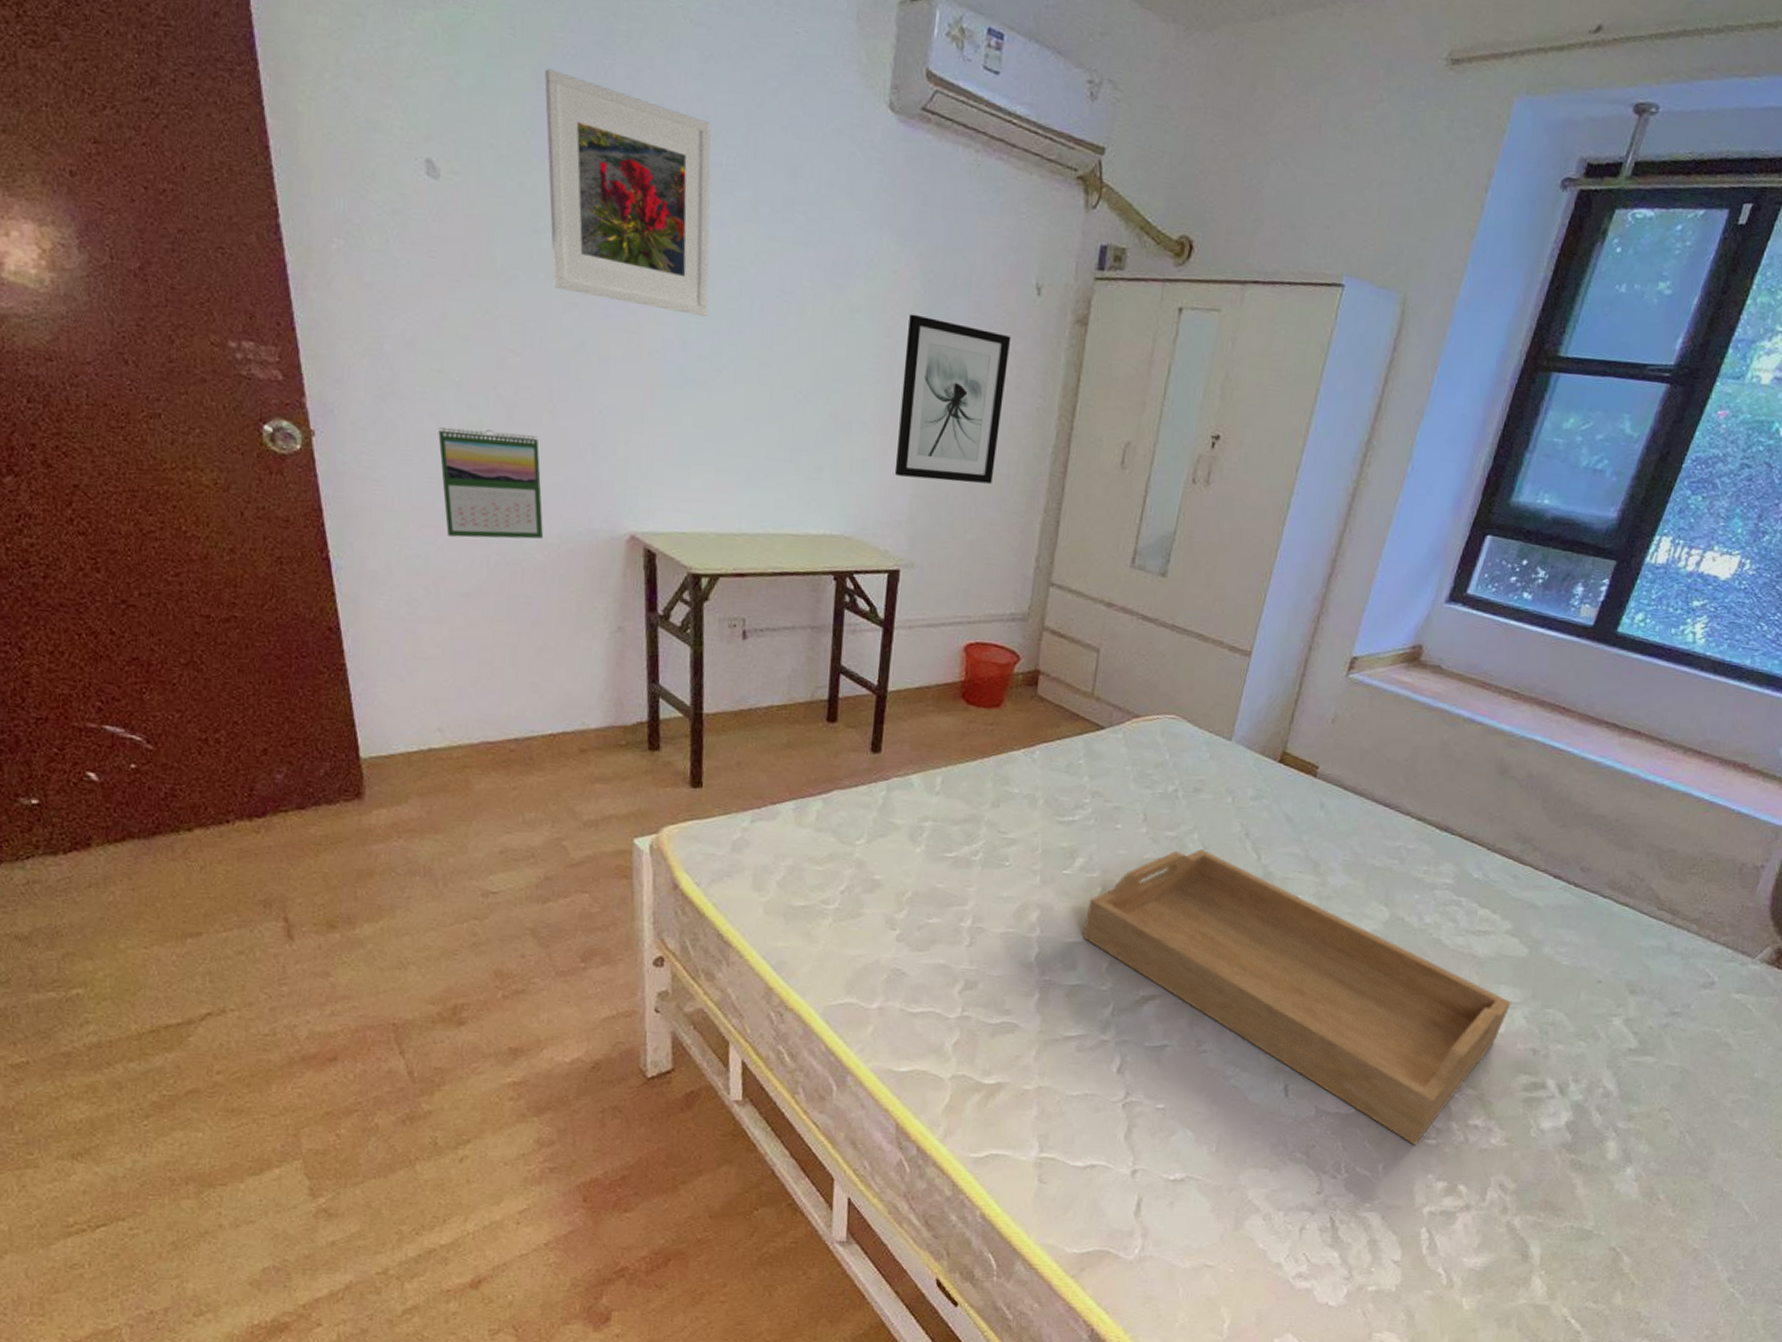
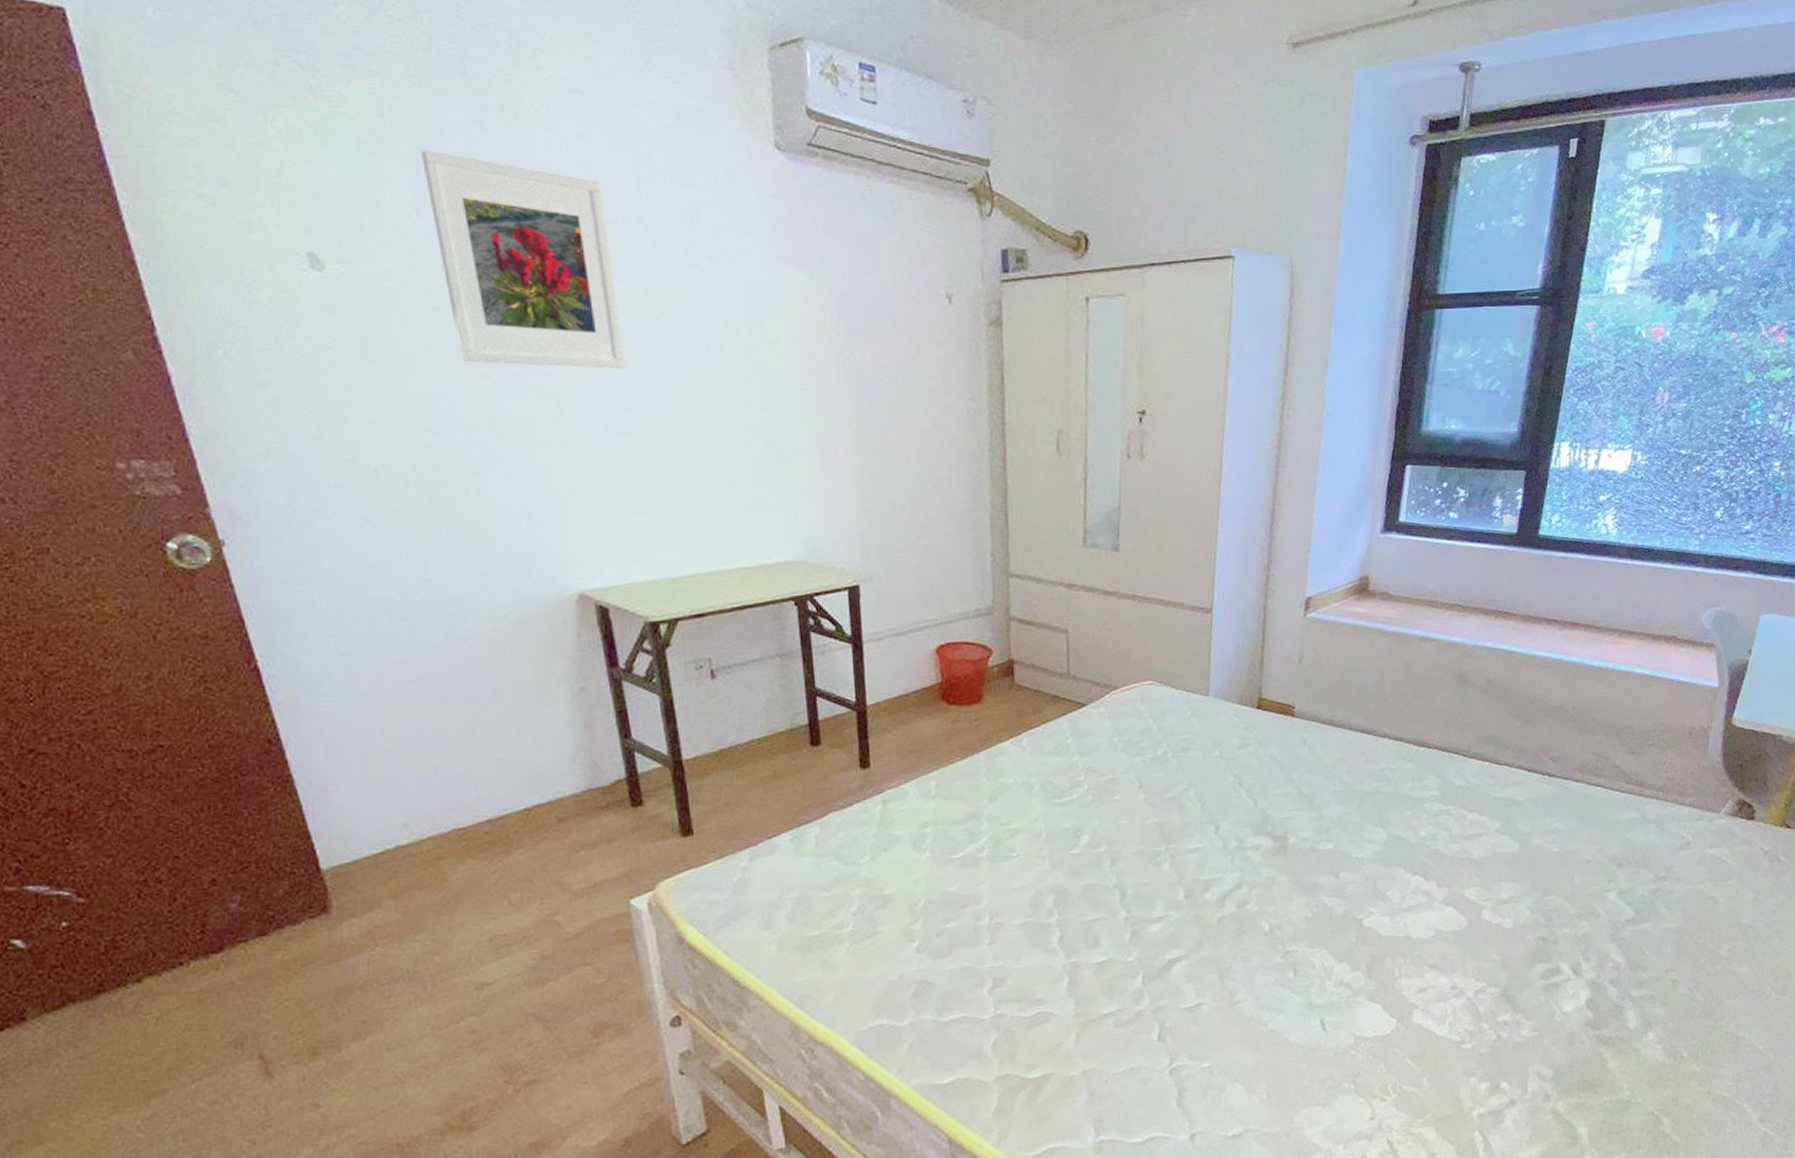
calendar: present [438,427,544,539] -> none [359,511,488,625]
wall art: present [894,314,1012,484] -> none [828,338,936,494]
serving tray: present [1082,848,1511,1145] -> none [1100,804,1514,1053]

